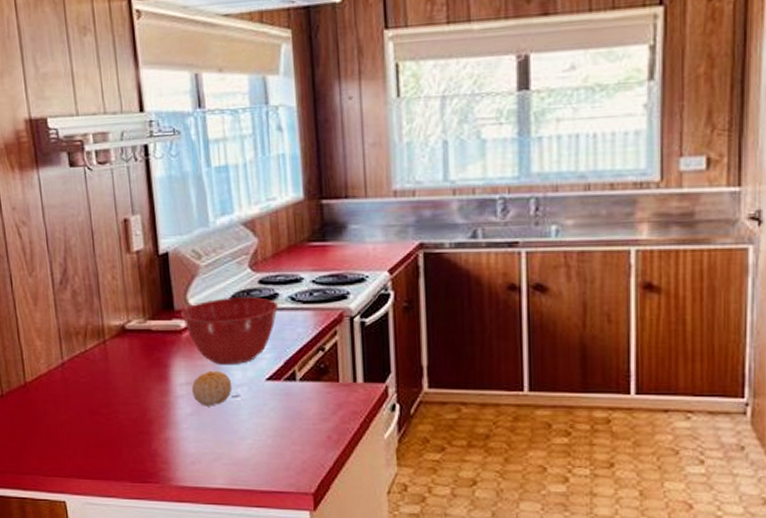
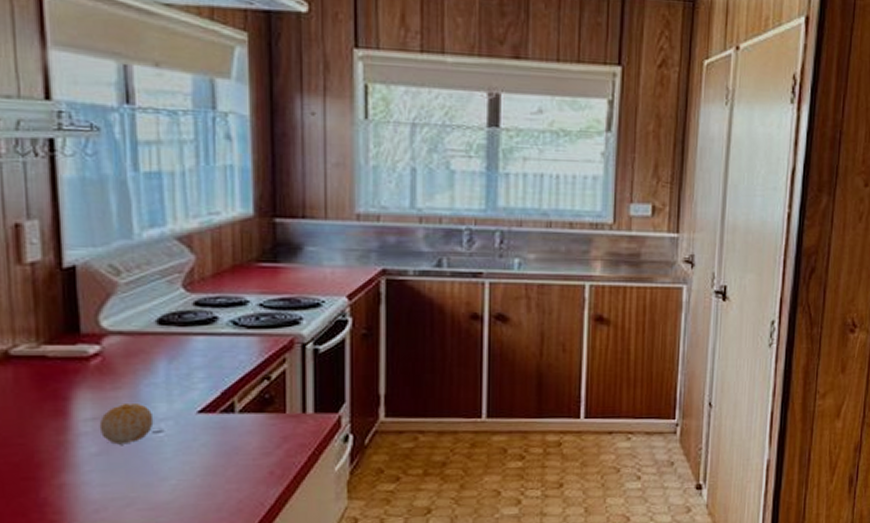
mixing bowl: present [181,297,279,366] -> none [90,320,218,397]

